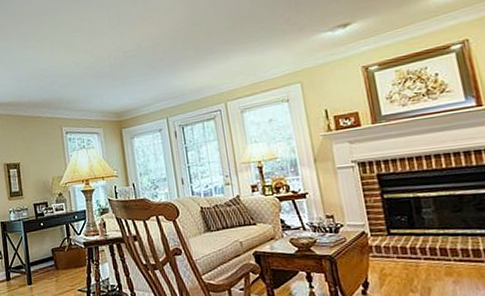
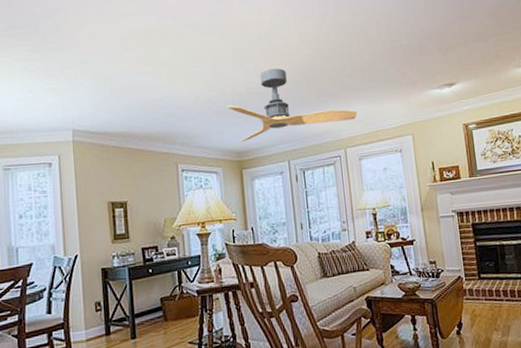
ceiling fan: none [105,29,237,104] -> present [227,68,357,143]

